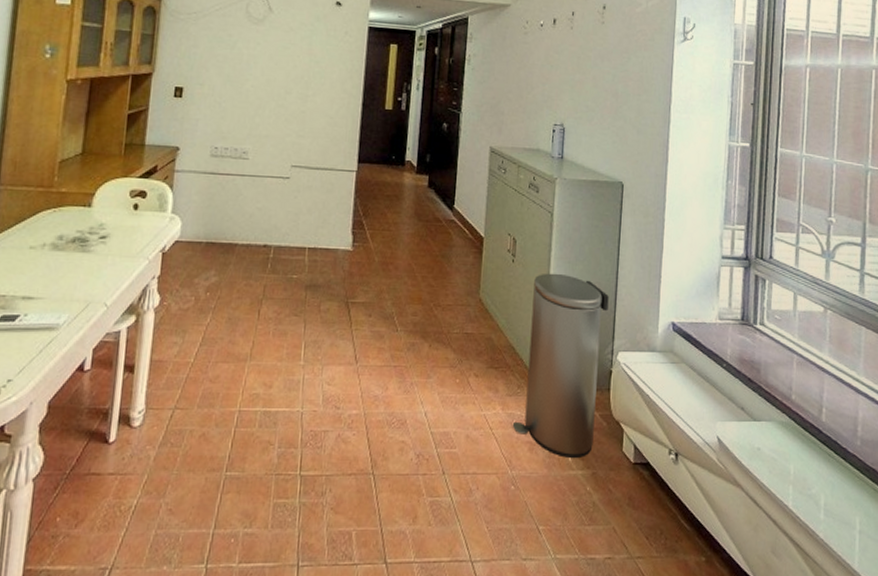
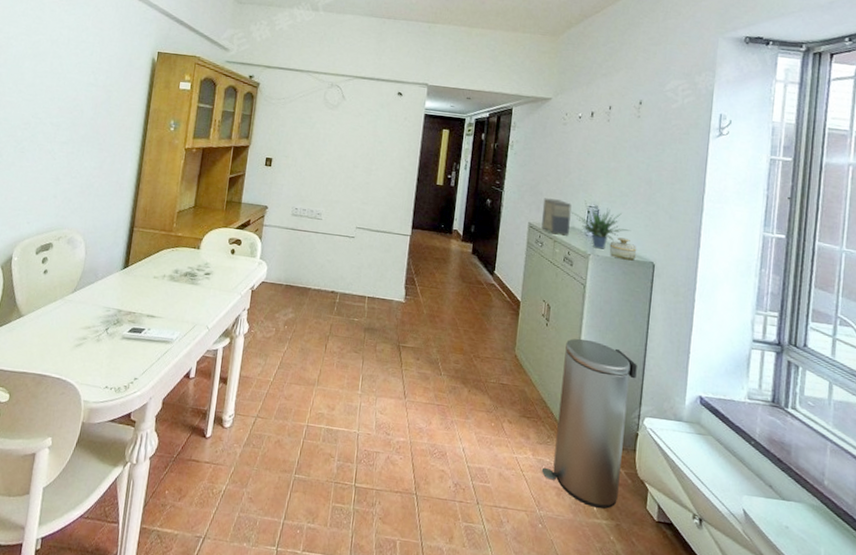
decorative box: none [504,117,536,159] -> present [541,197,572,236]
potted plant: none [535,118,599,172] -> present [571,200,631,249]
decorative jar: none [576,157,605,182] -> present [609,237,637,261]

